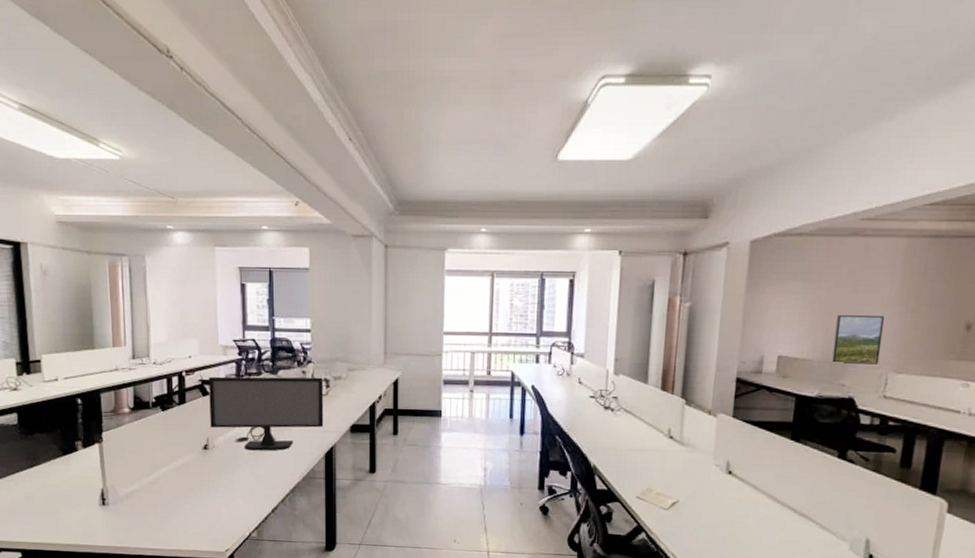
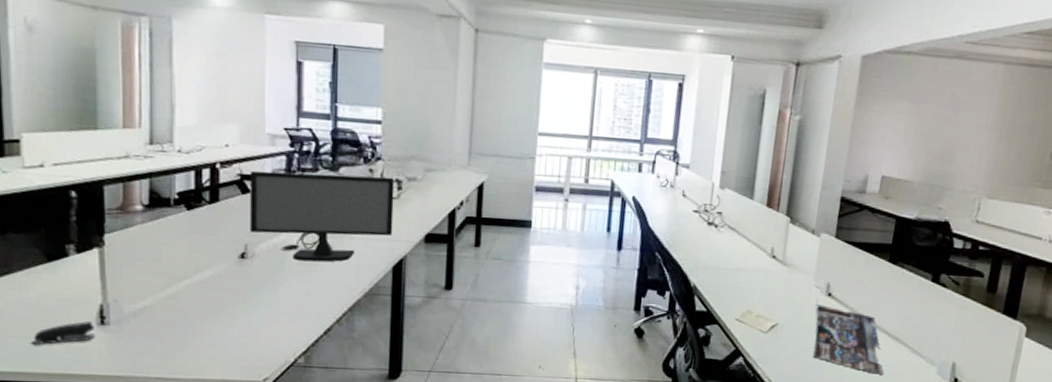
stapler: none [54,502,99,522] -> present [32,321,96,345]
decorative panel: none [715,475,792,550] -> present [813,297,884,375]
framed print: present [831,315,884,364] -> none [931,138,981,189]

